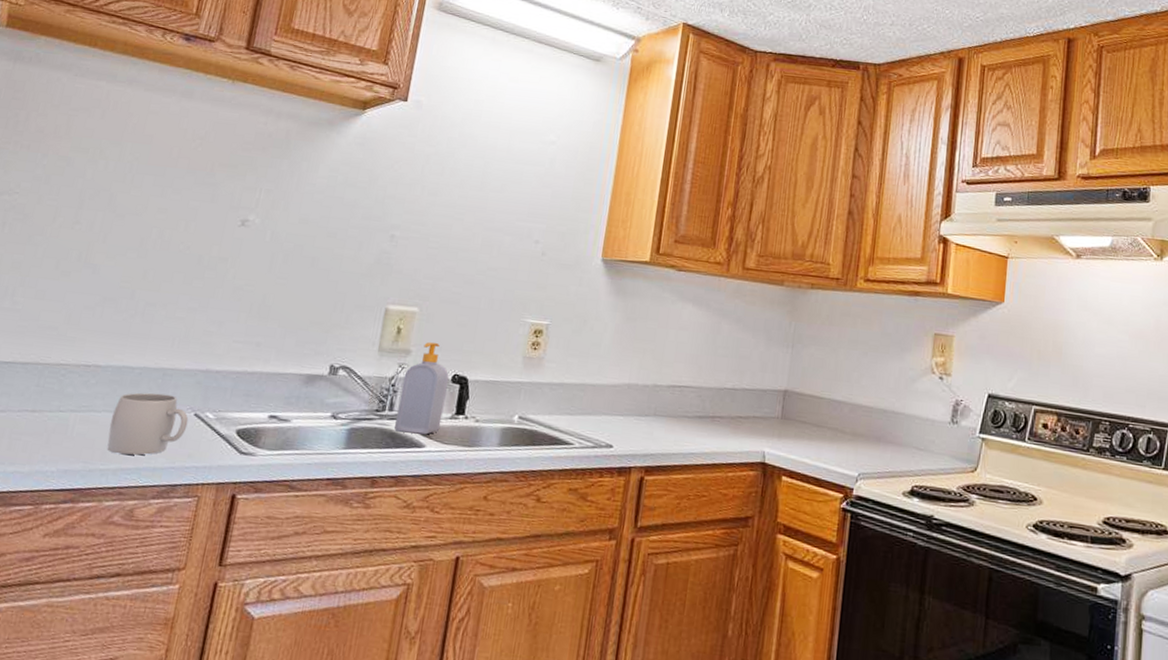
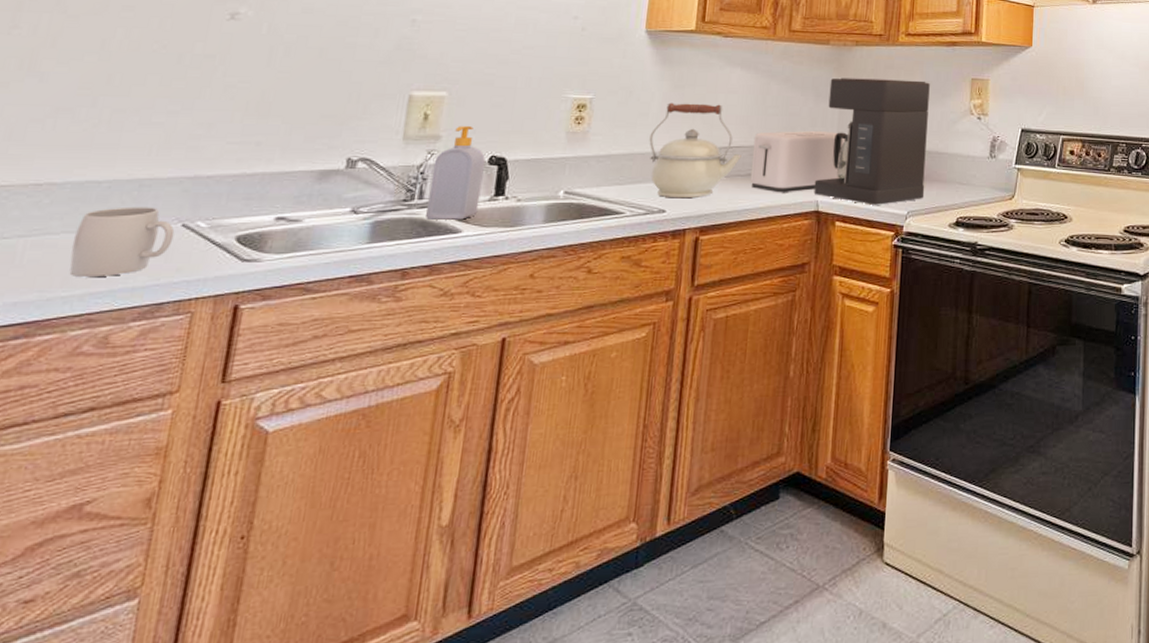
kettle: none [600,335,690,436] -> present [649,102,742,199]
toaster: none [696,373,797,441] -> present [750,130,846,193]
coffee maker: none [760,322,889,464] -> present [813,78,930,205]

